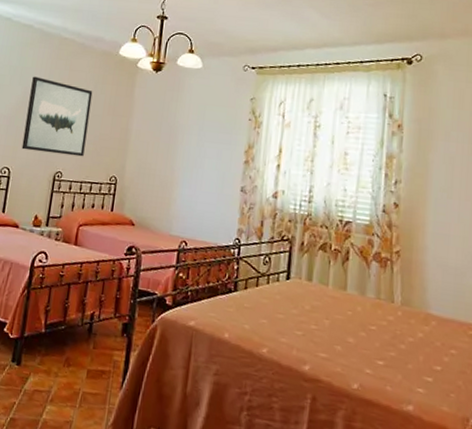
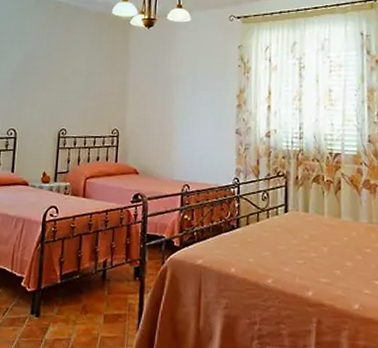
wall art: present [21,76,93,157] -> none [25,40,90,113]

